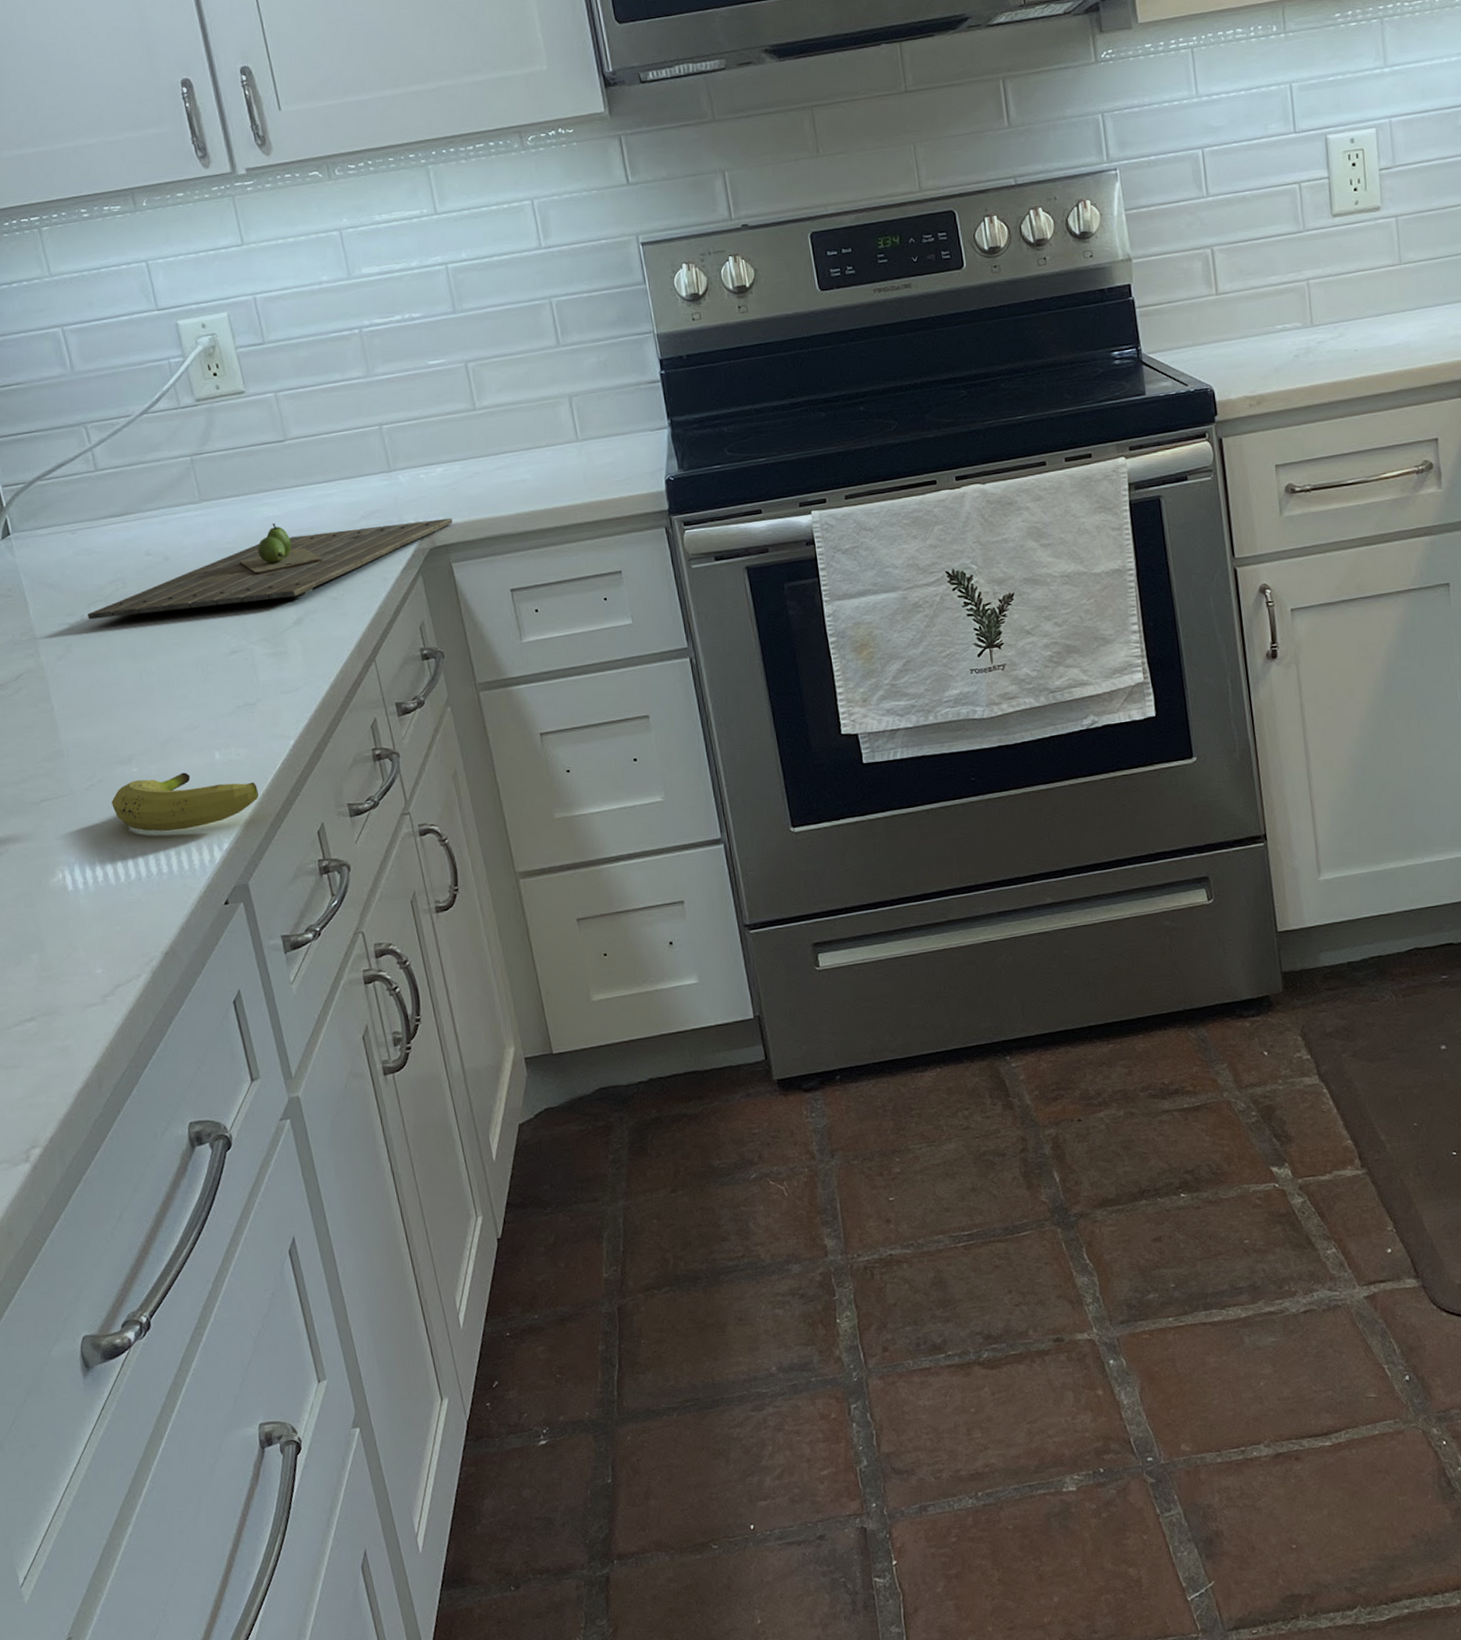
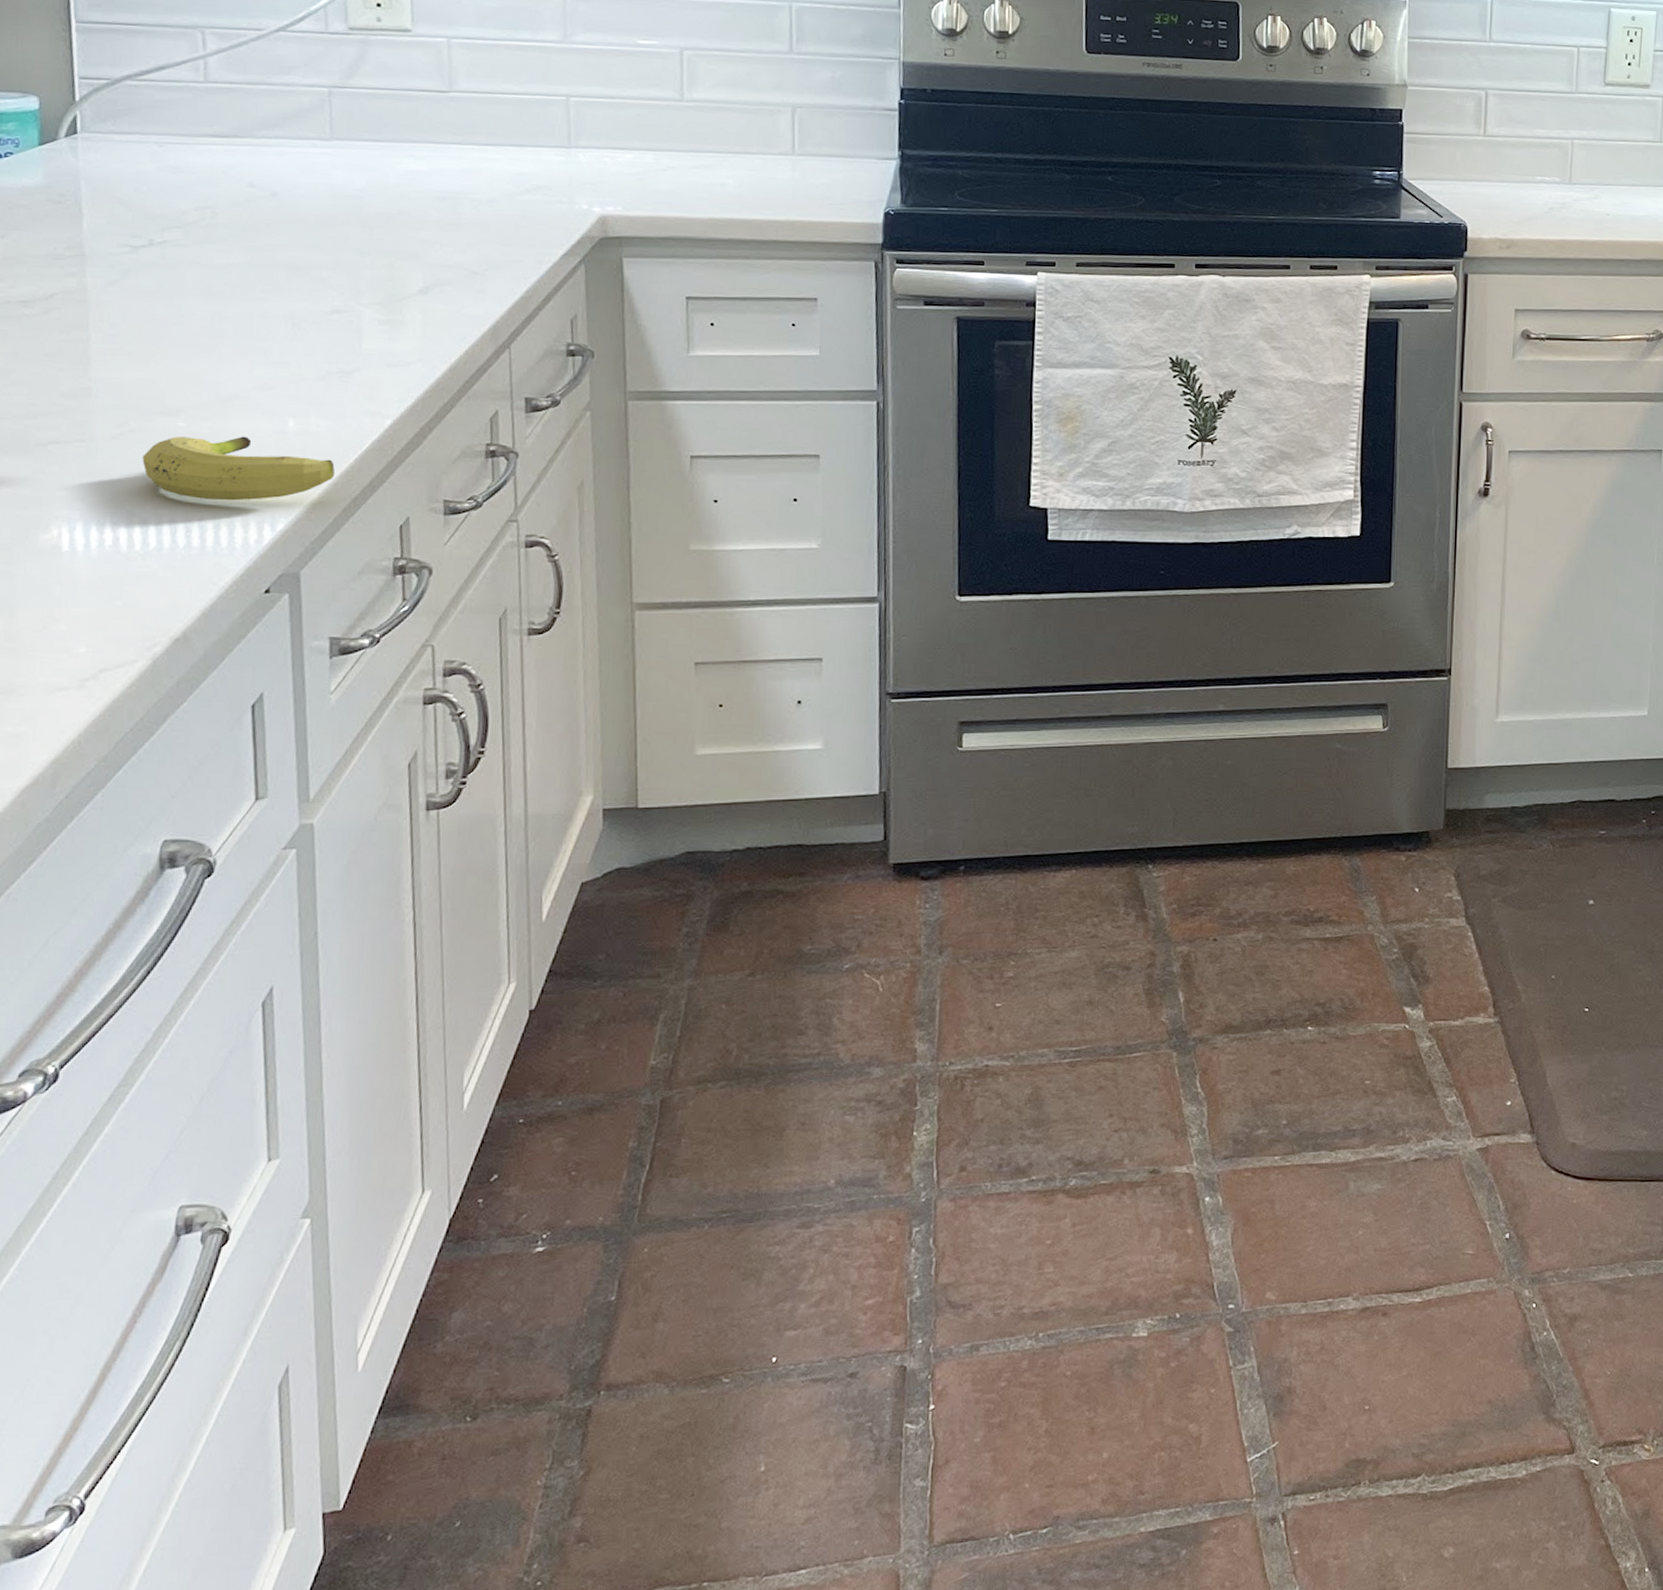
cutting board: present [87,517,452,620] -> none [157,179,633,263]

